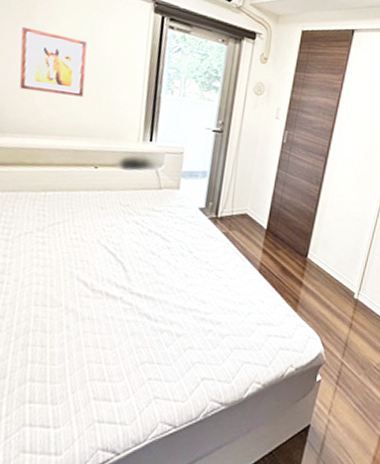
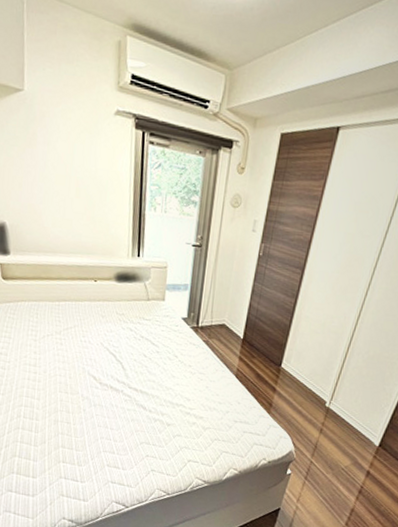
wall art: present [19,26,88,97] -> none [27,154,81,218]

